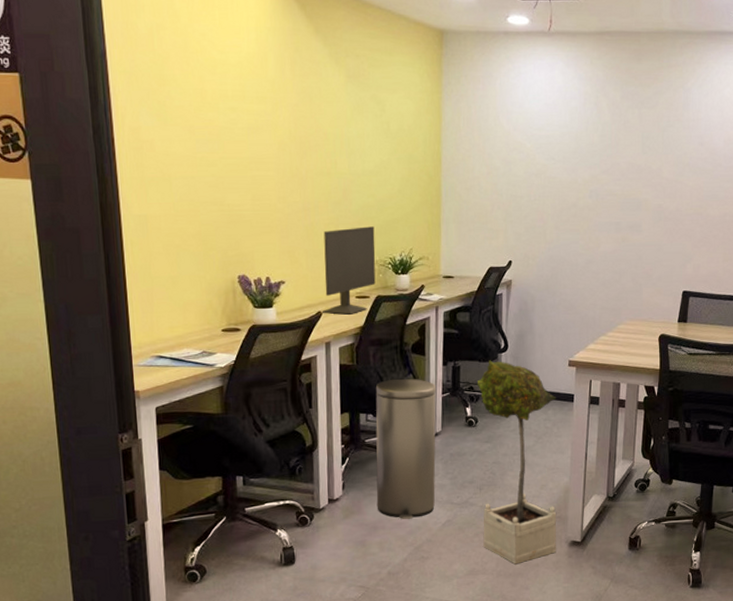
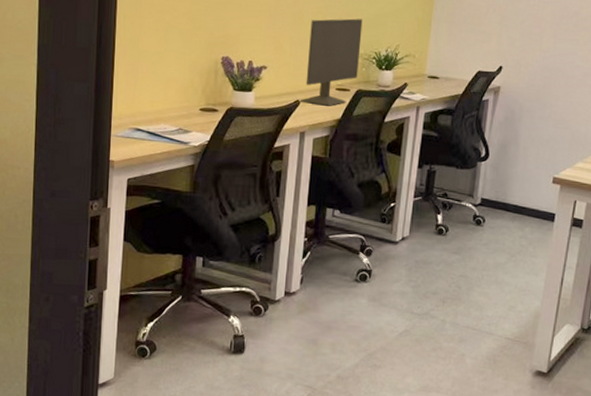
pedal bin: present [375,378,436,519] -> none [333,176,408,323]
potted tree: present [477,360,557,565] -> none [440,167,535,387]

